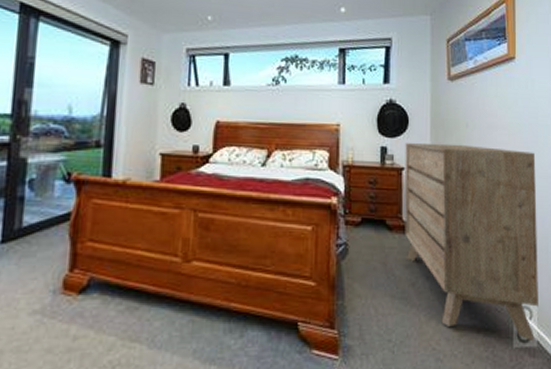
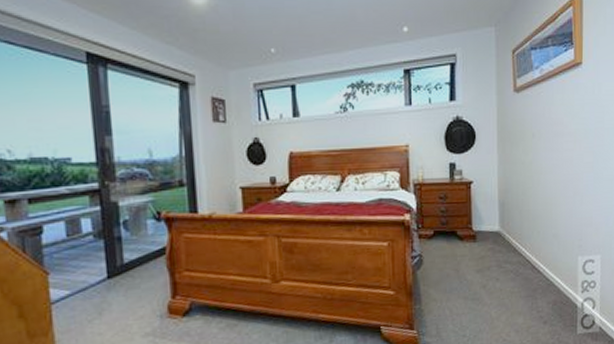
dresser: present [404,143,538,342] -> none [473,154,602,328]

